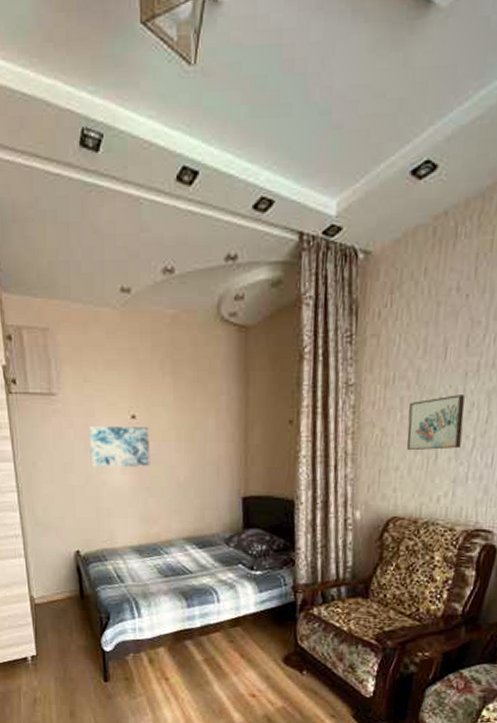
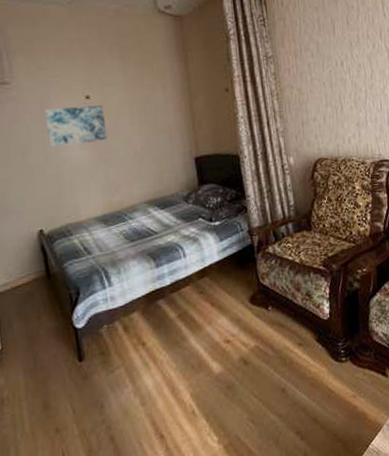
wall art: present [406,395,465,451] -> none [316,59,357,105]

